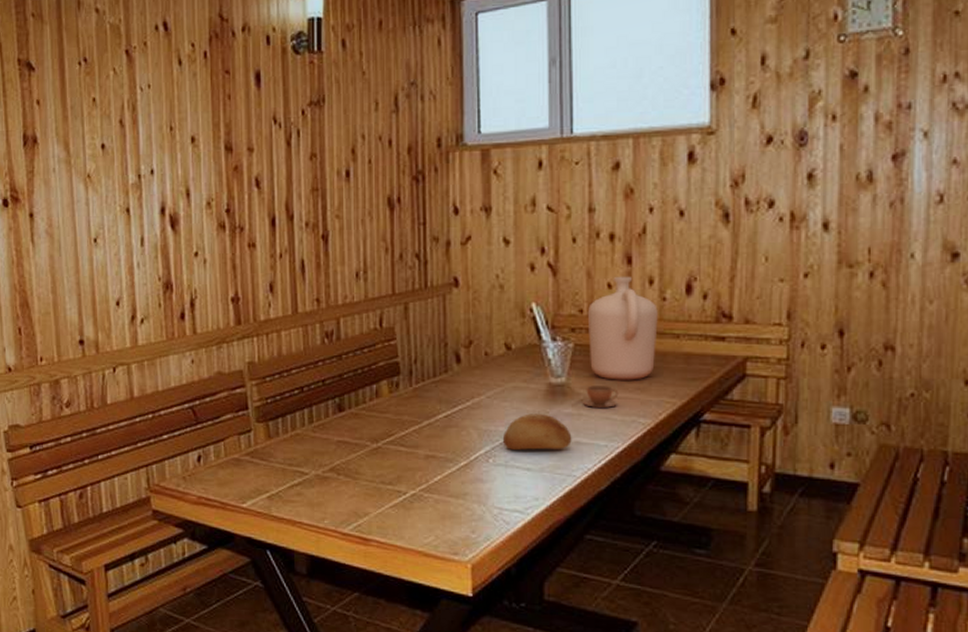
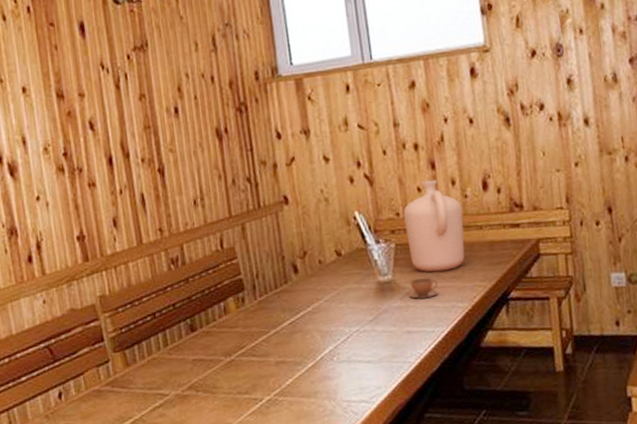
bread: present [502,414,572,450] -> none [343,310,404,346]

